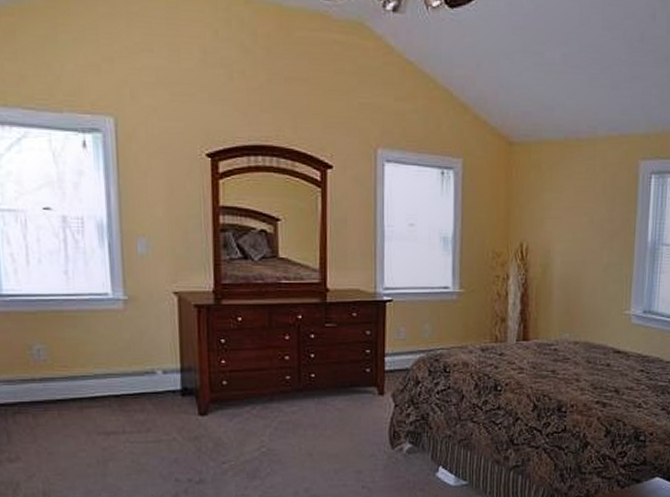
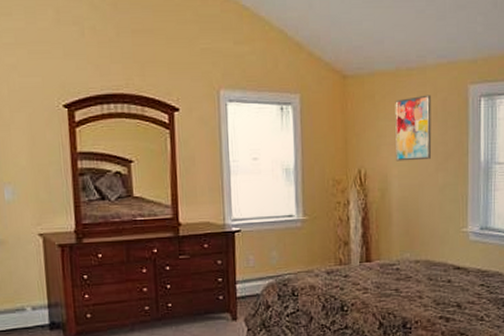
wall art: none [560,168,600,237] -> present [395,94,432,161]

